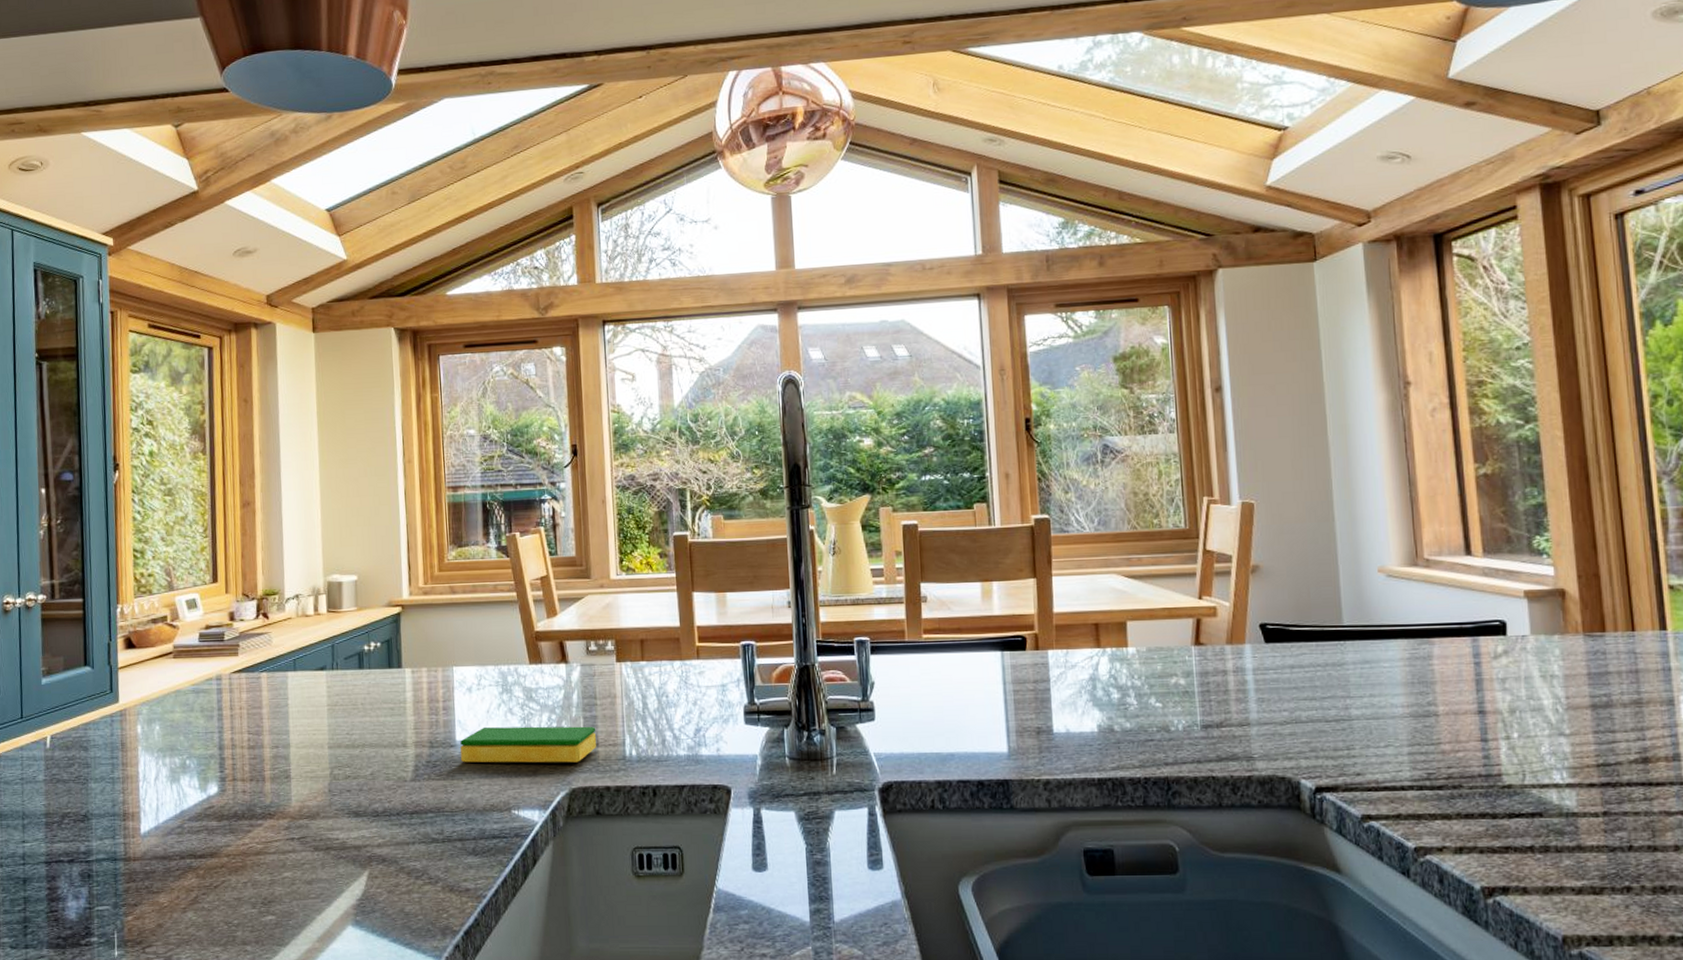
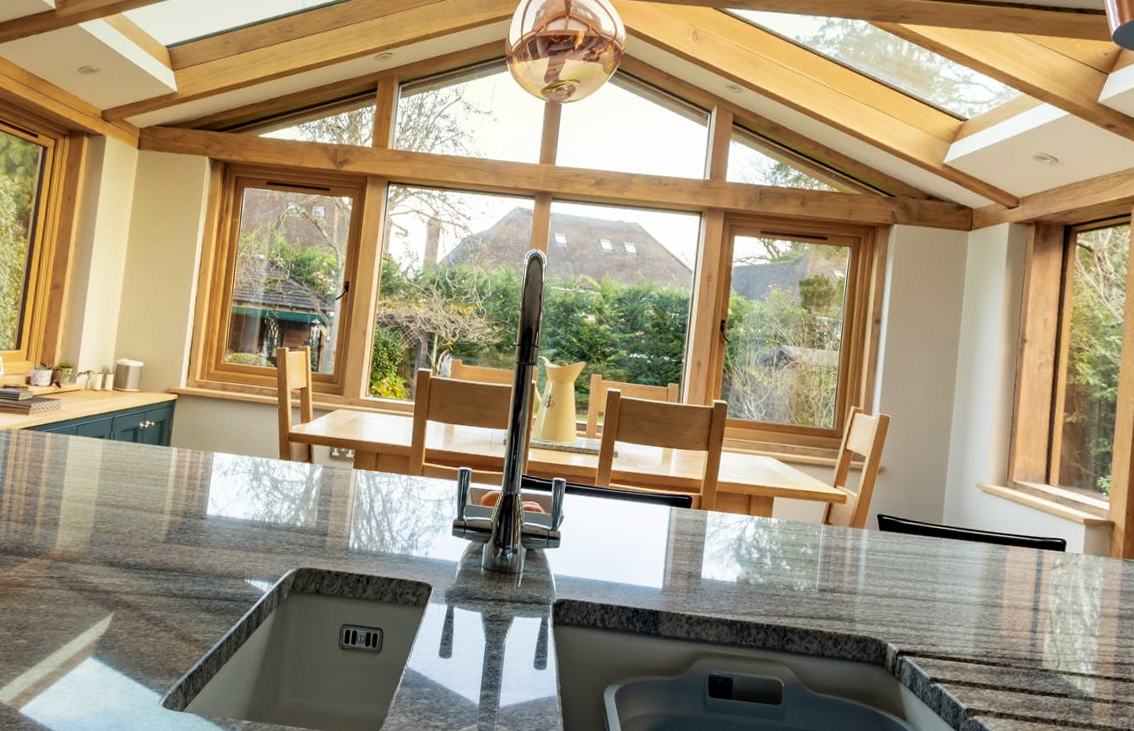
dish sponge: present [460,726,597,763] -> none [209,507,328,547]

